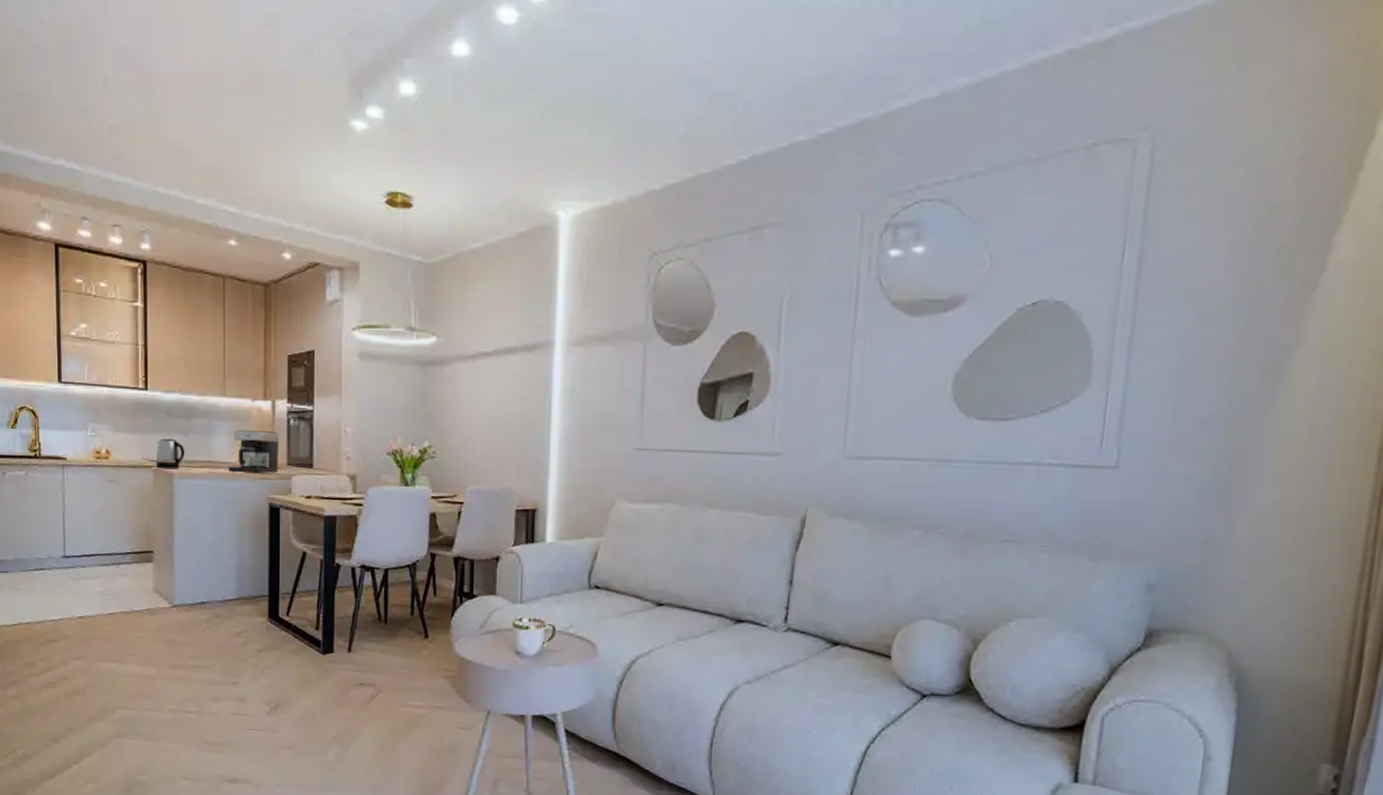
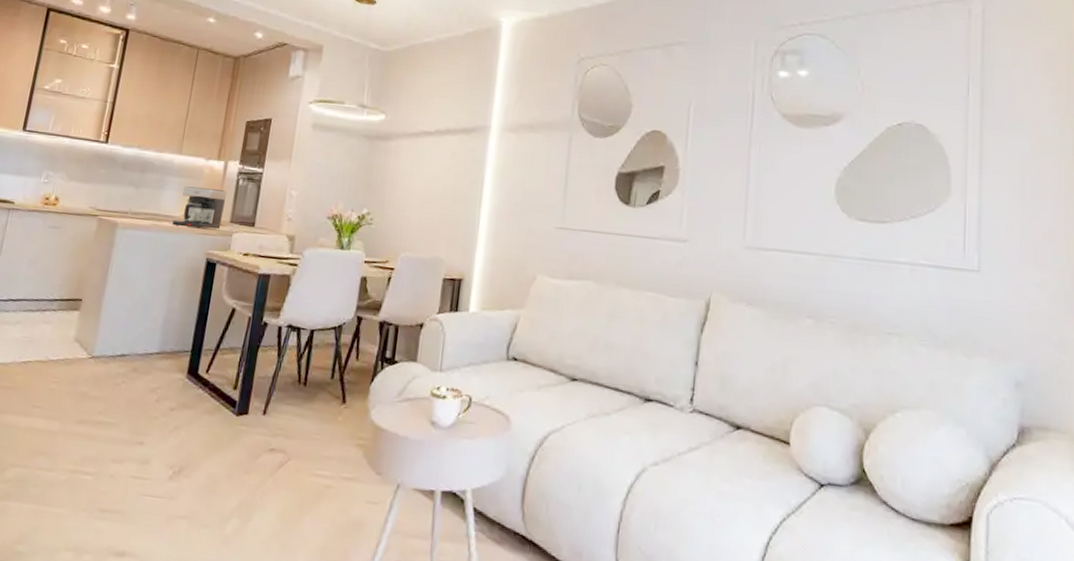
kettle: present [155,438,185,470] -> none [101,189,133,220]

